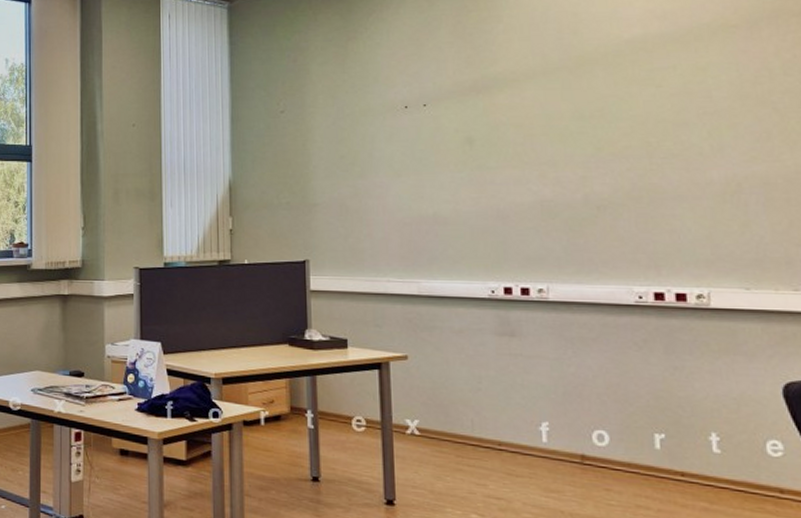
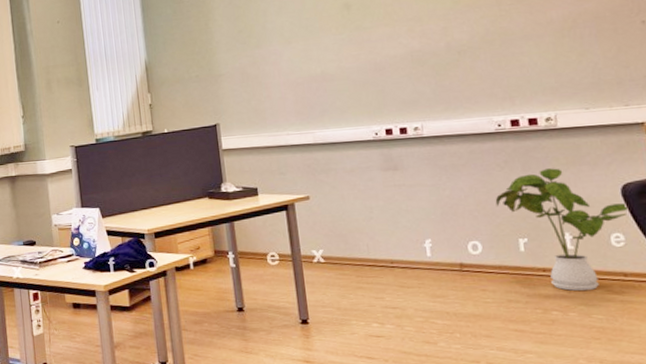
house plant: none [629,354,791,506] -> present [495,168,629,291]

